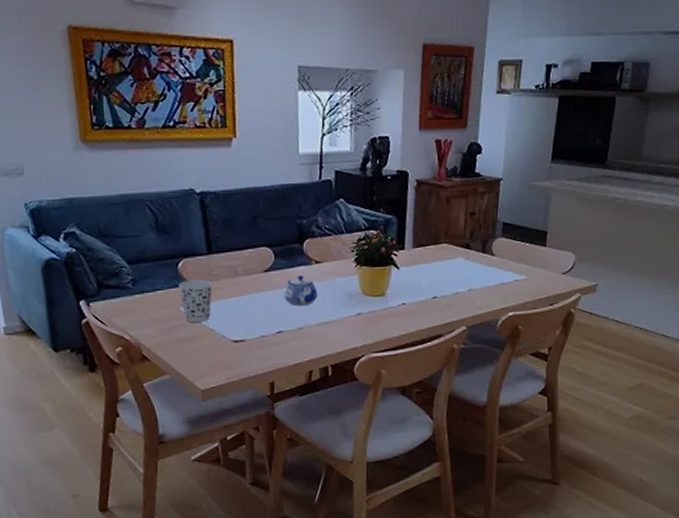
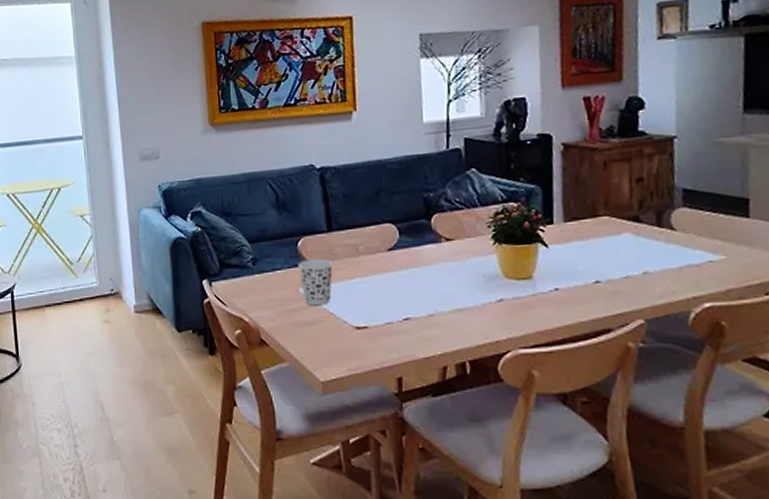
teapot: present [284,275,318,306] -> none [410,255,450,289]

